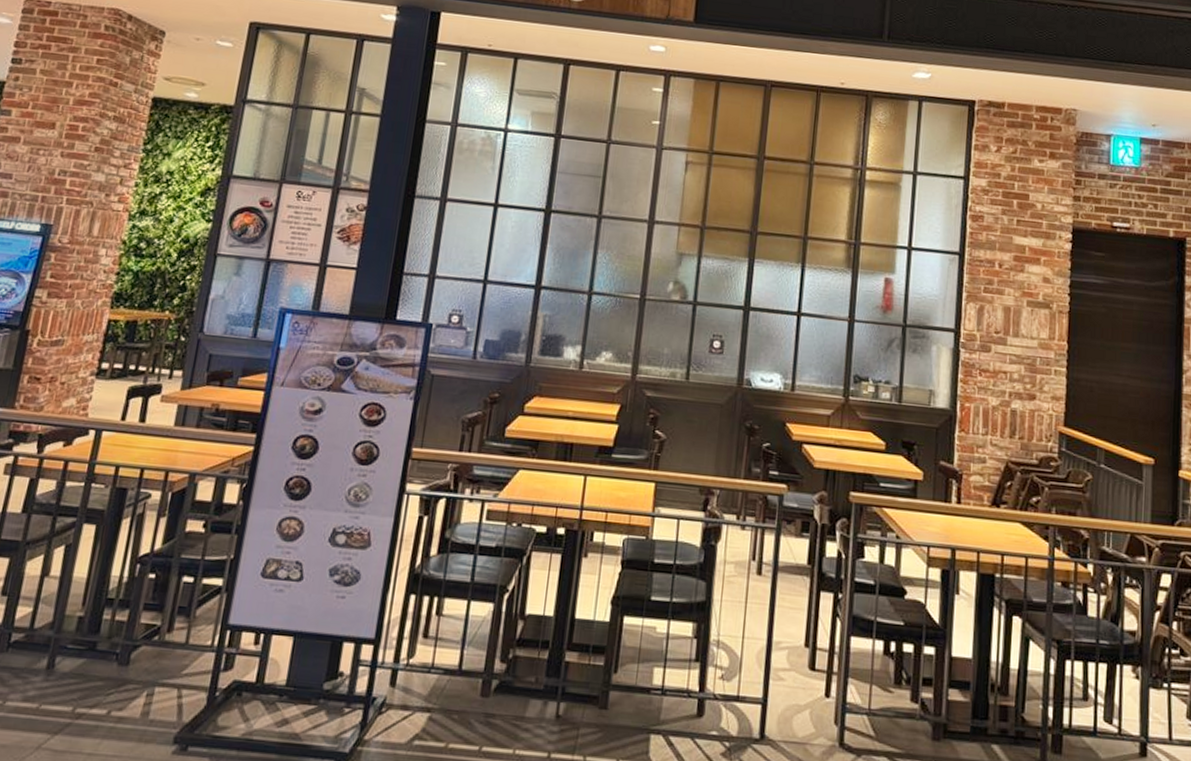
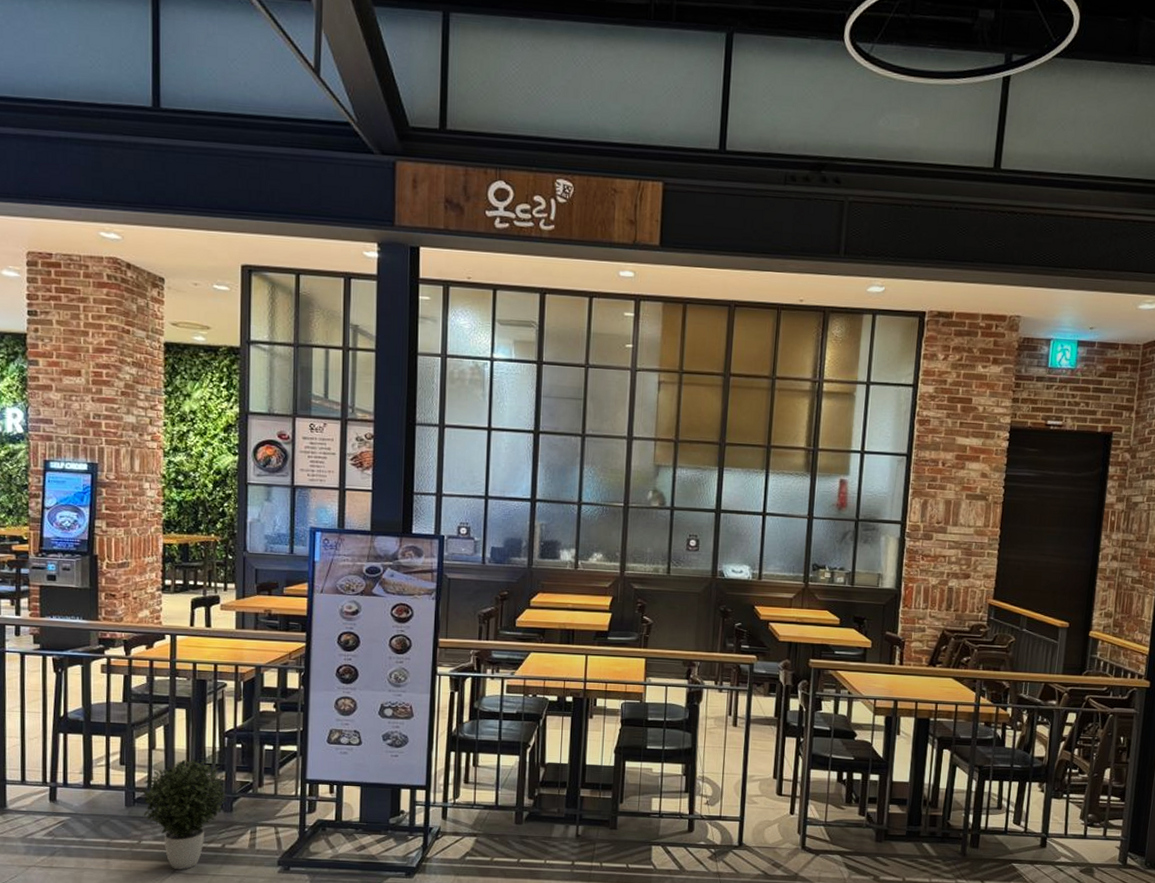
potted plant: none [14,590,127,745] -> present [142,758,227,870]

